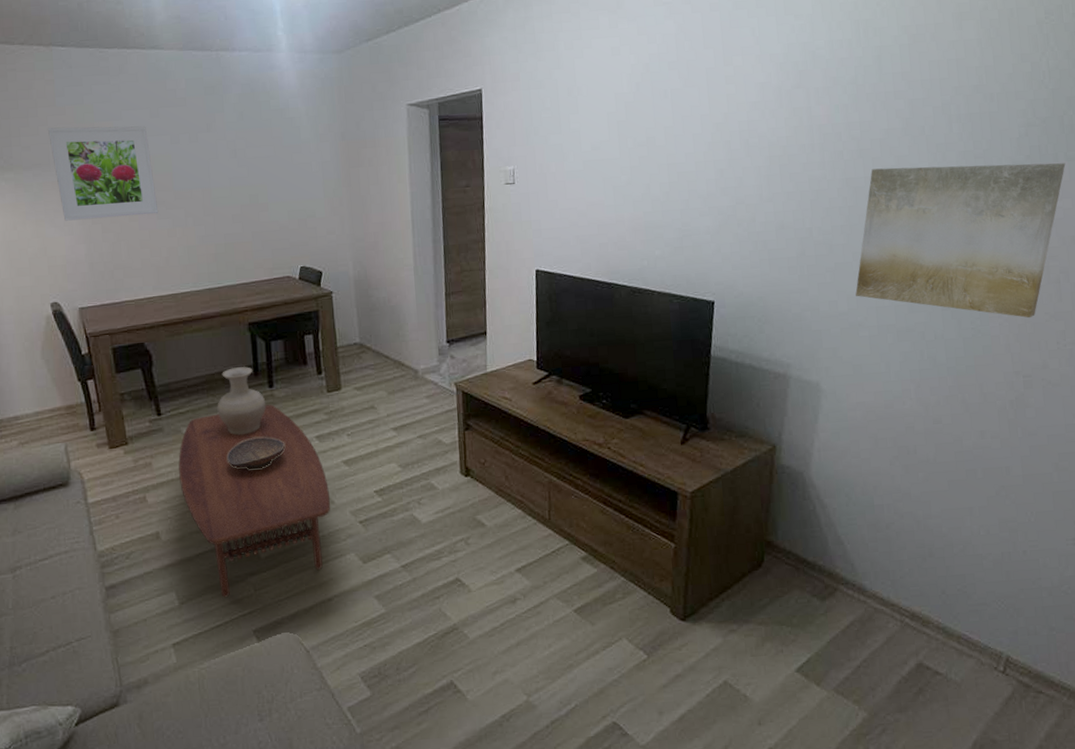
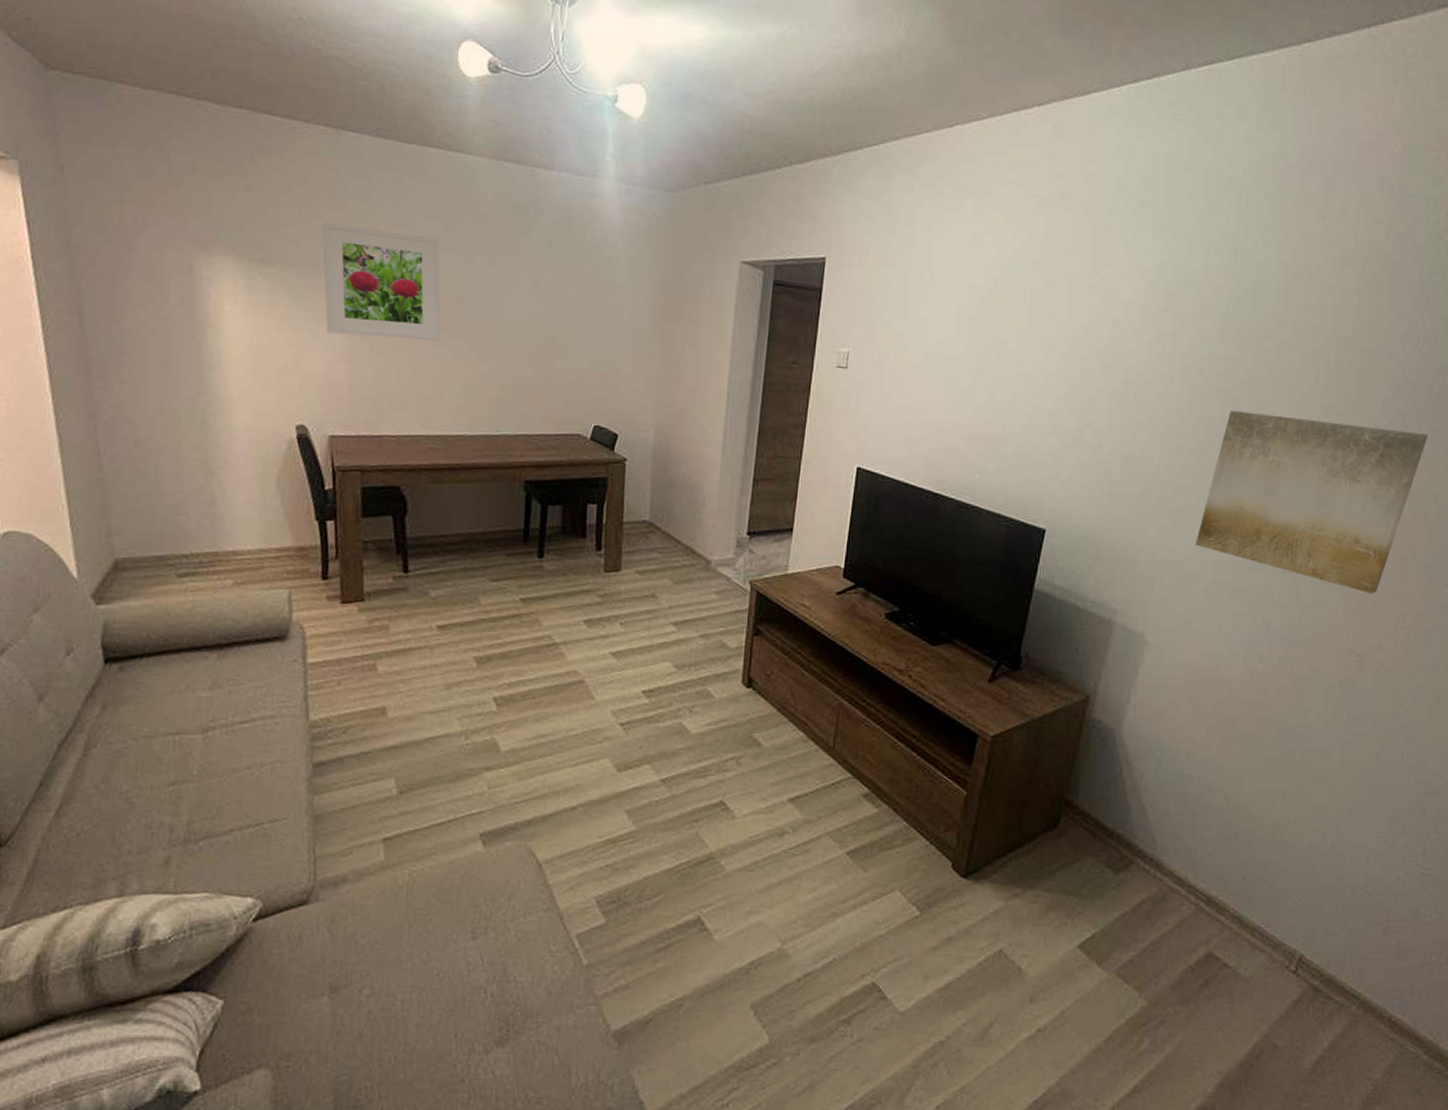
coffee table: present [178,404,331,598] -> none [418,576,591,793]
vase: present [217,367,266,436] -> none [474,529,533,608]
decorative bowl: present [226,437,286,470] -> none [477,613,548,650]

